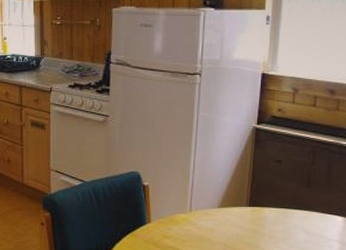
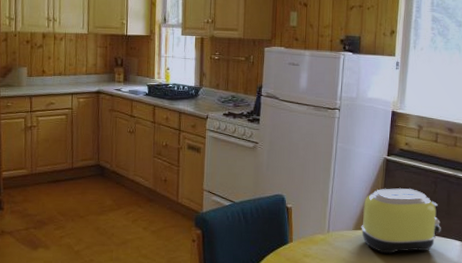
toaster: none [227,160,322,232] -> present [361,188,442,254]

